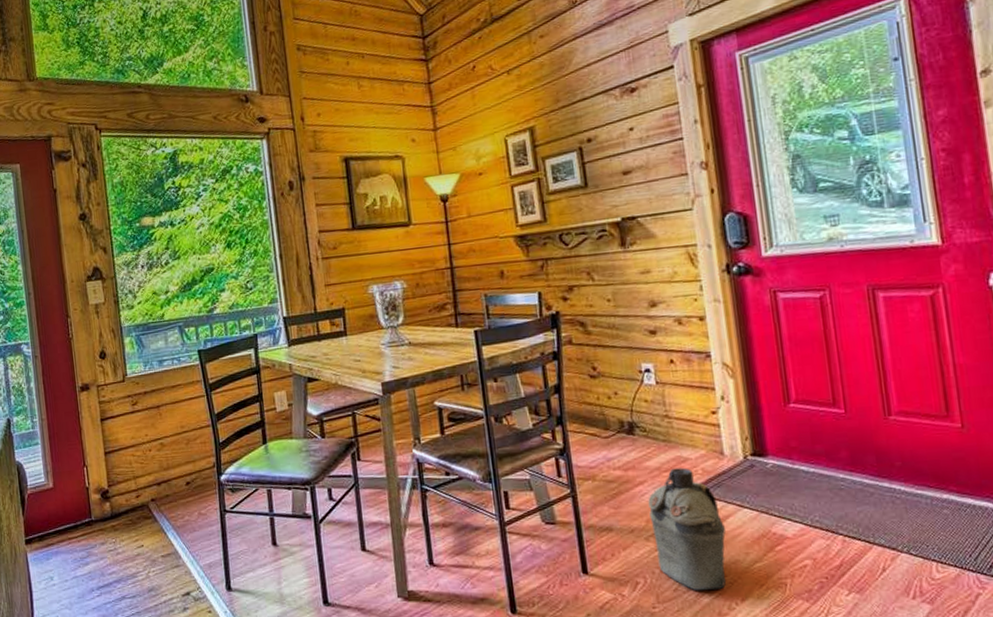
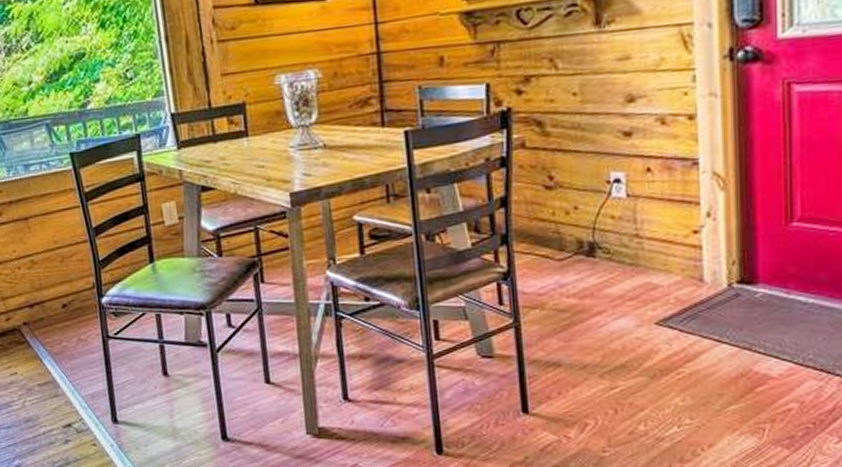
military canteen: present [648,467,727,591] -> none [606,296,697,435]

